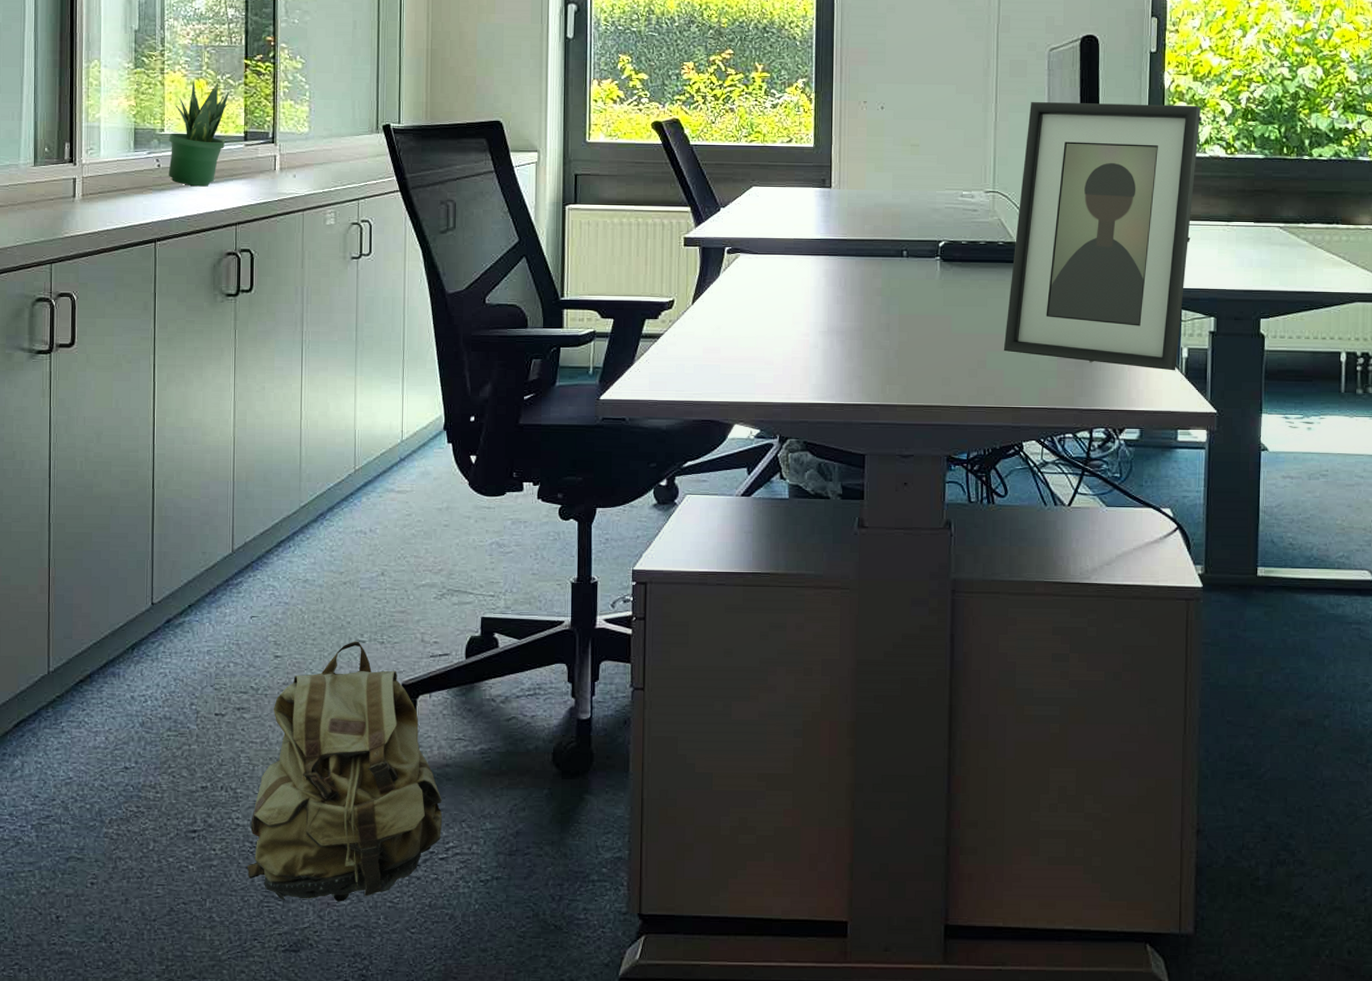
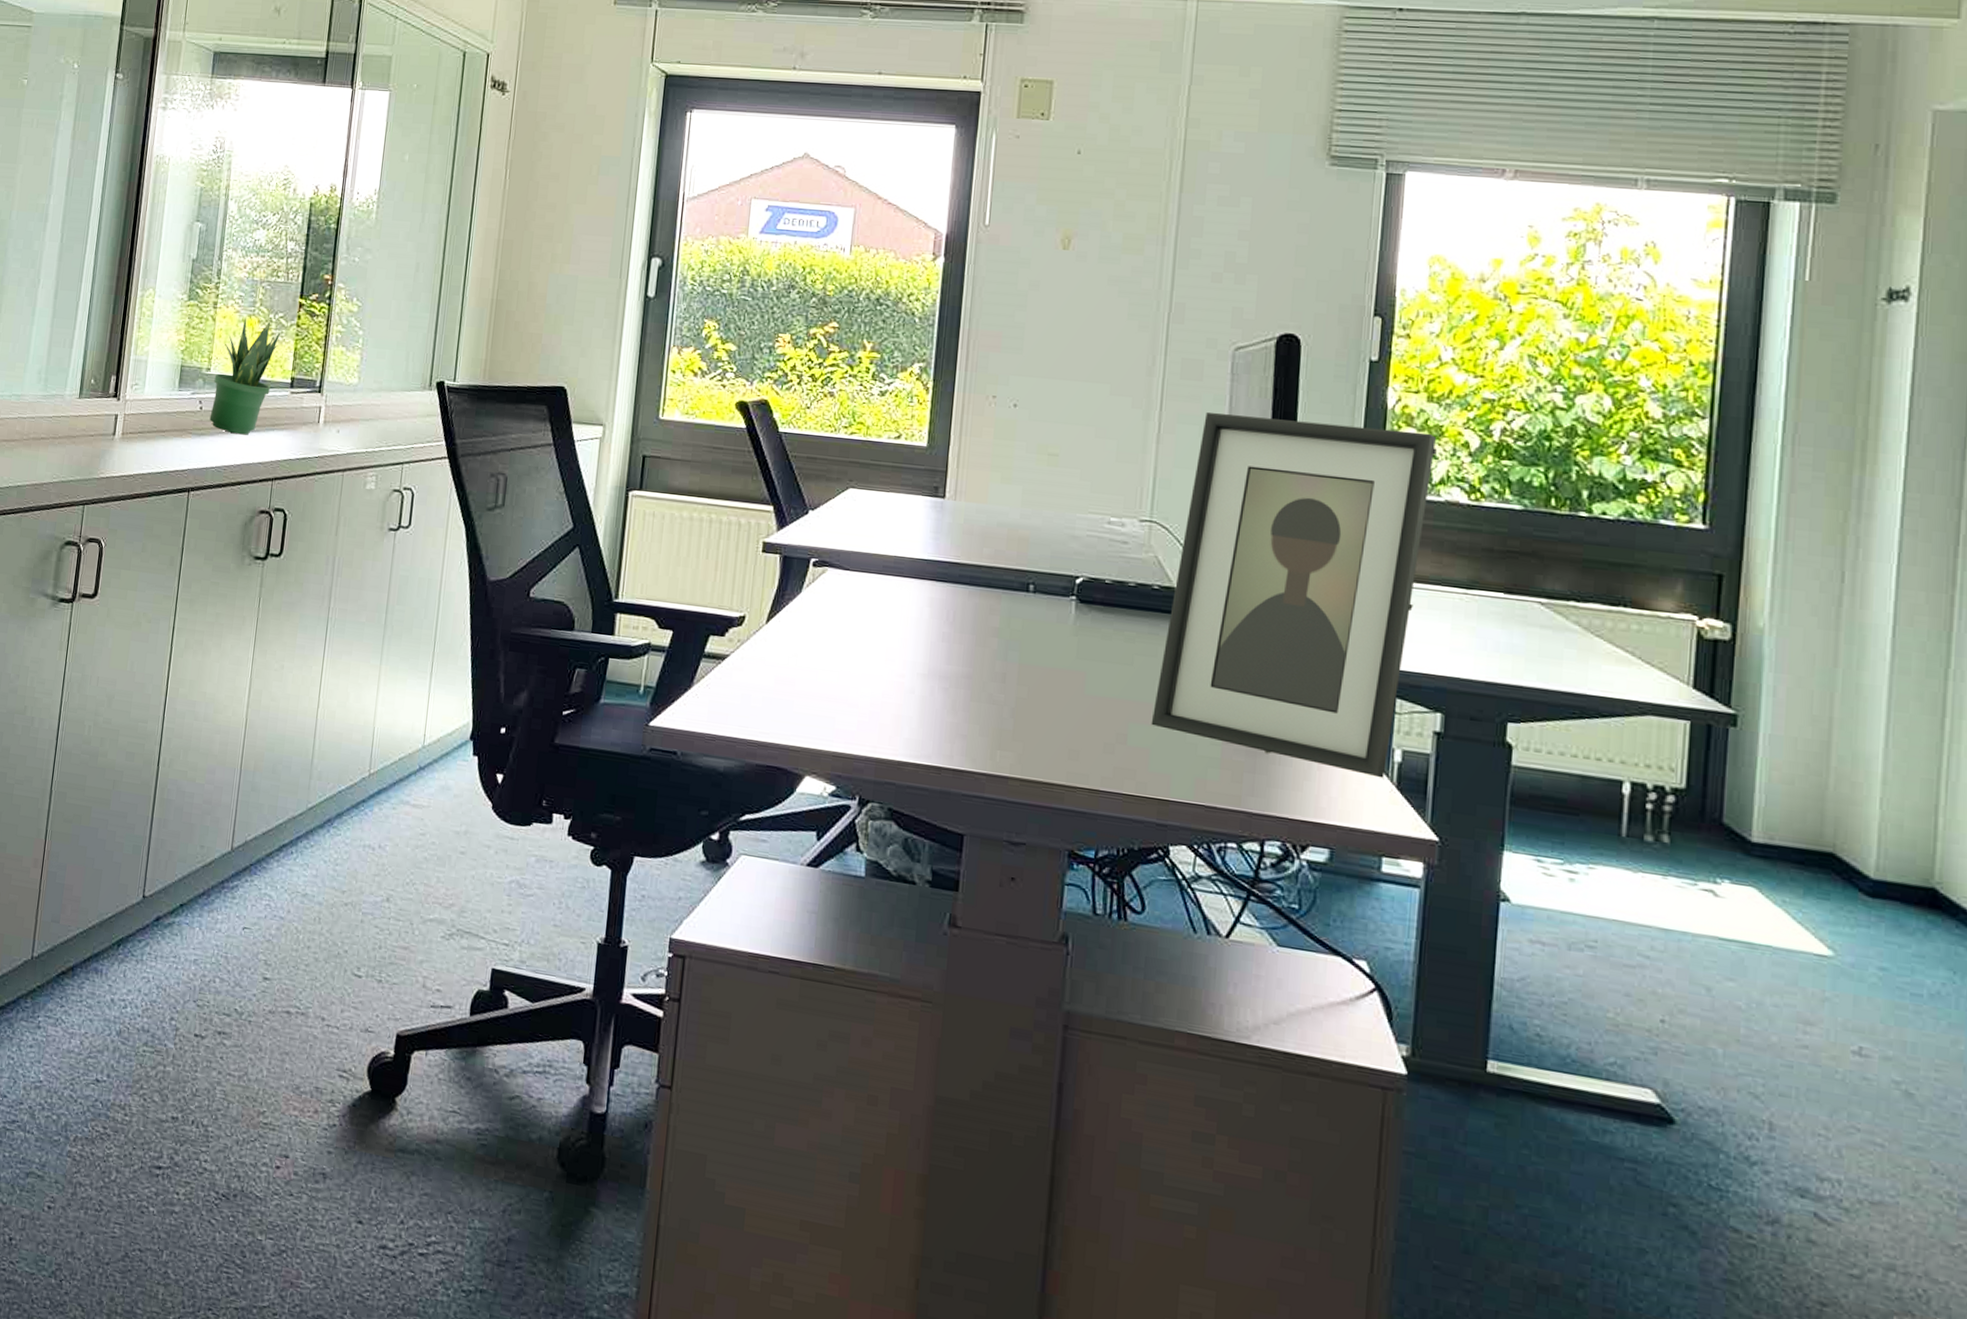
backpack: present [246,641,443,902] -> none [209,974,428,1284]

